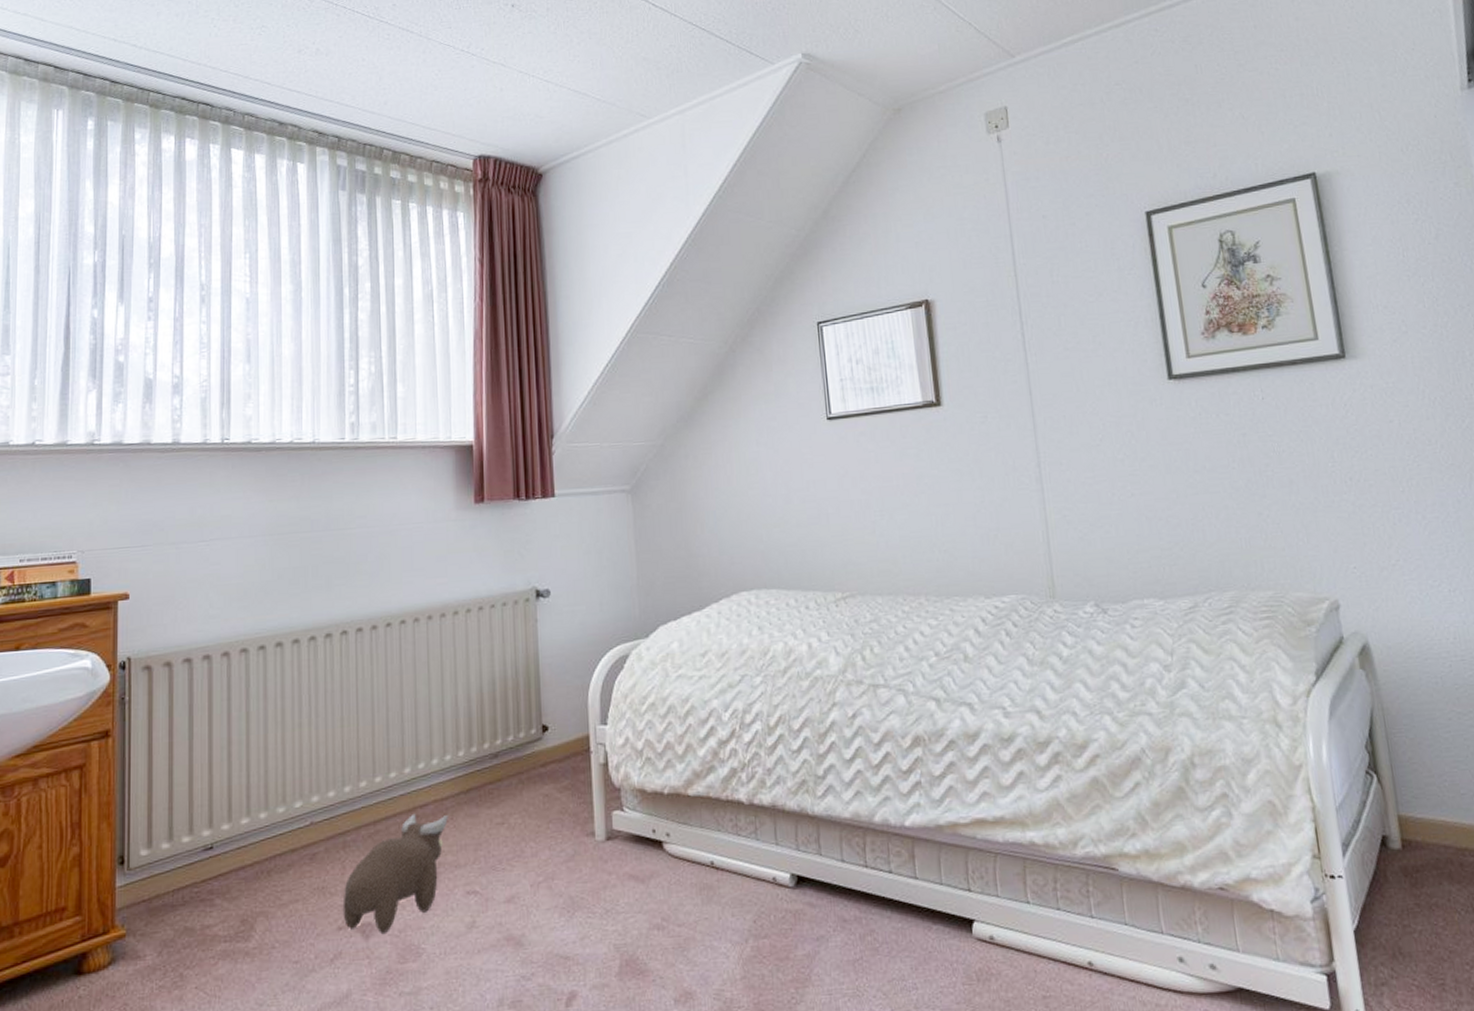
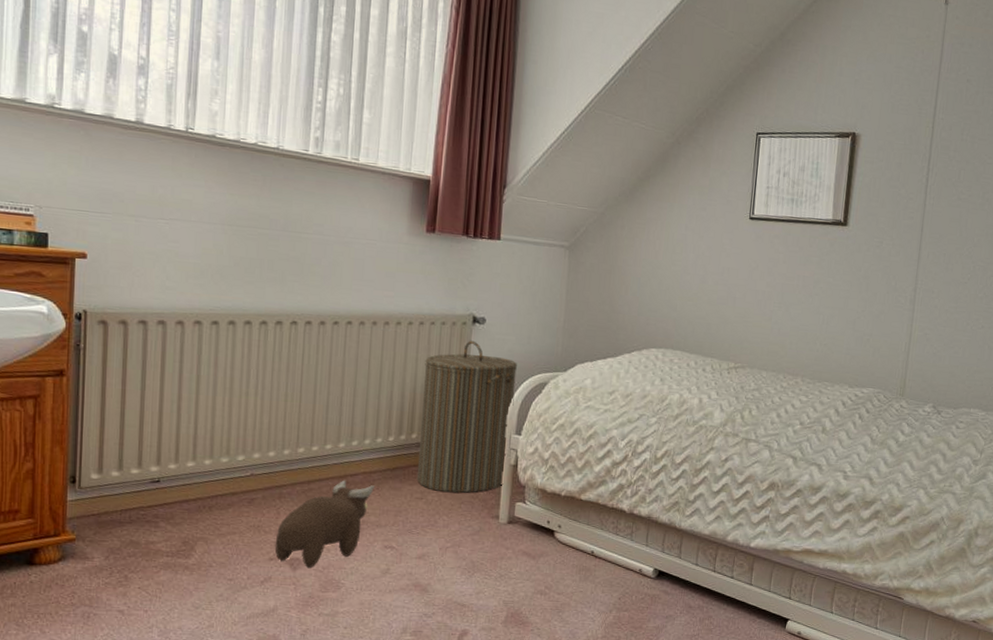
laundry hamper: none [489,618,595,812] -> present [416,340,517,493]

